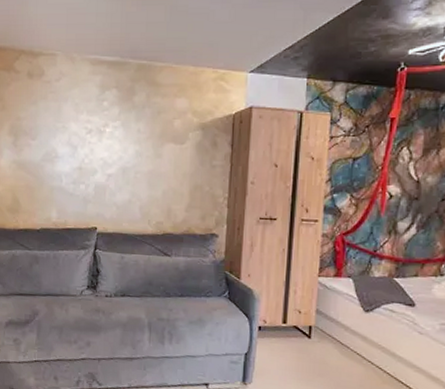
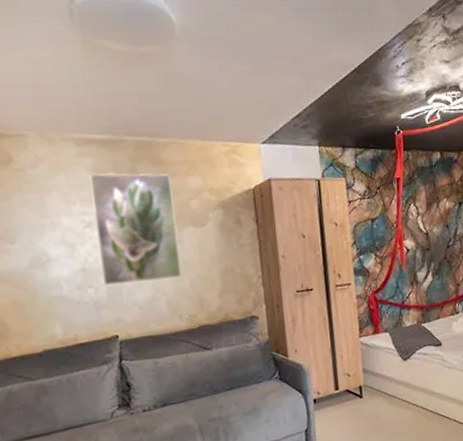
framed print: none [92,90,161,187] -> present [89,173,181,286]

